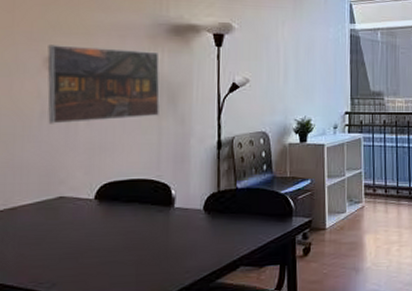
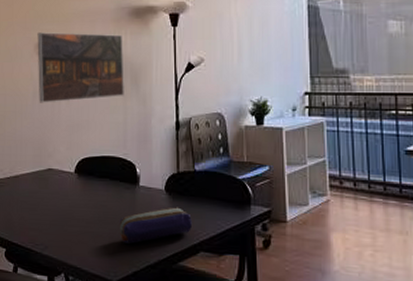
pencil case: none [149,225,233,269] -> present [119,207,193,245]

